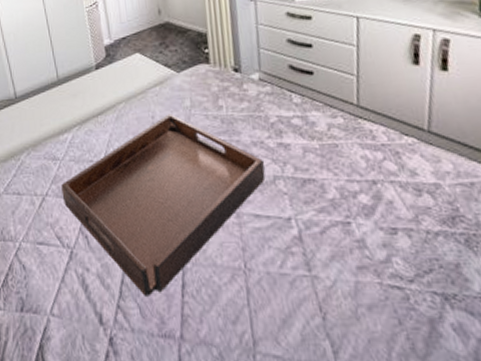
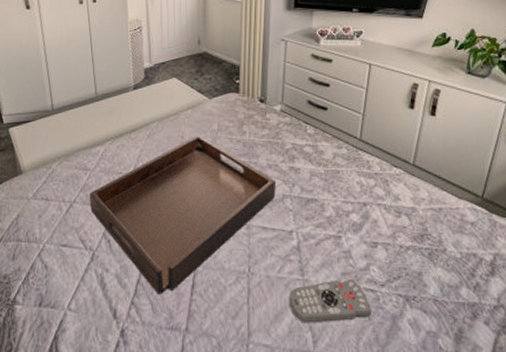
remote control: none [295,273,402,329] -> present [288,278,371,323]

